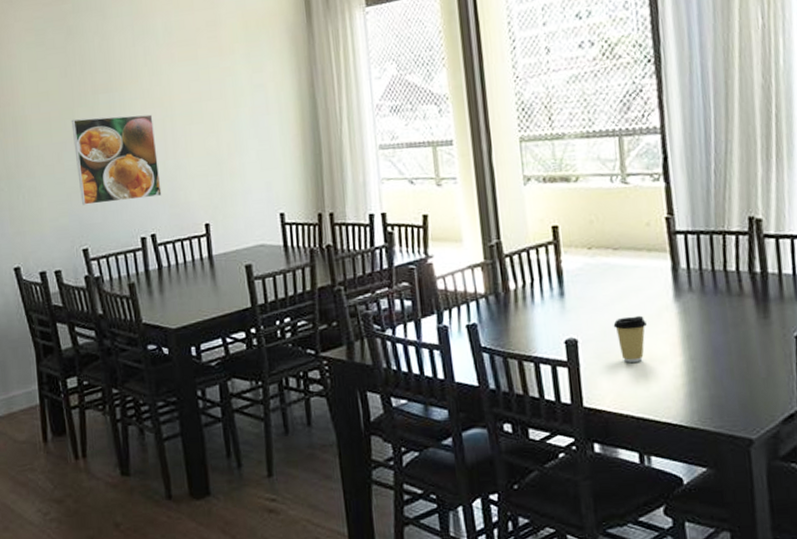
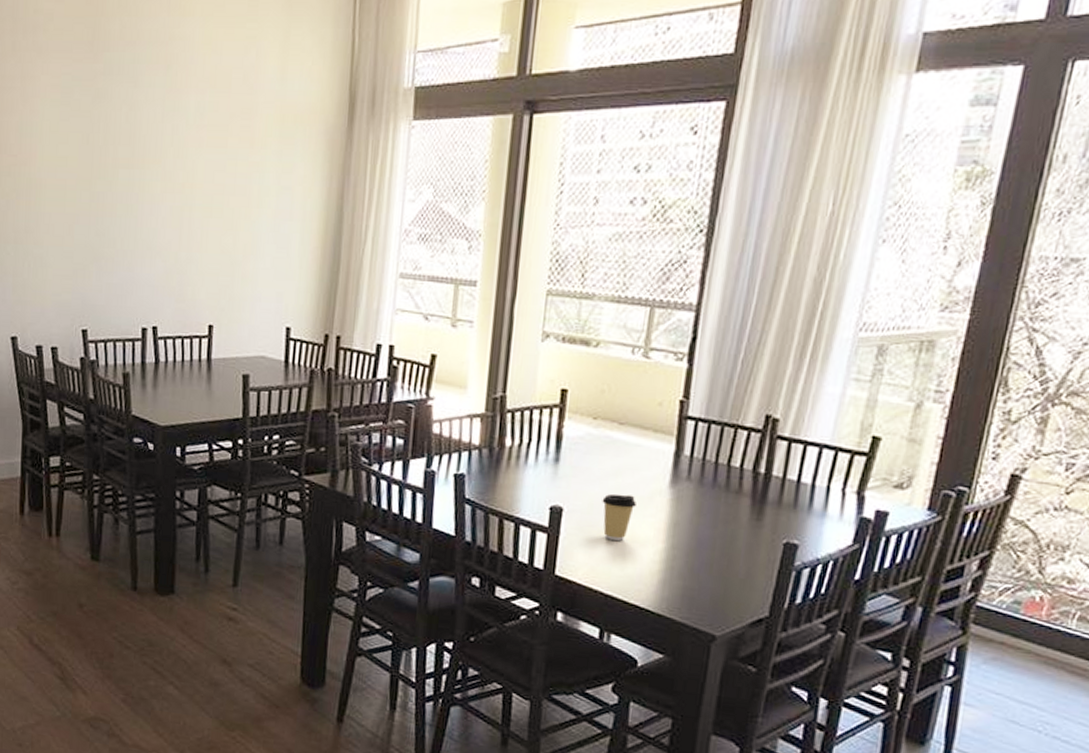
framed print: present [71,114,162,205] -> none [86,191,171,289]

